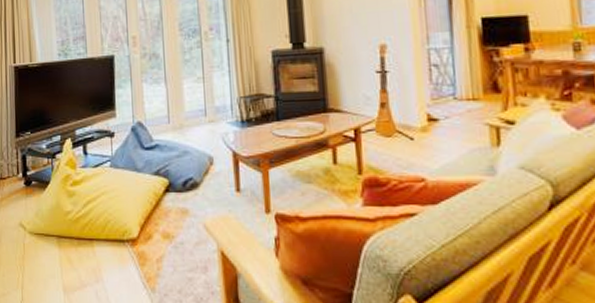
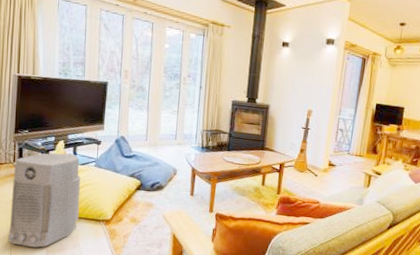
air purifier: none [17,155,98,286] -> present [7,153,81,248]

